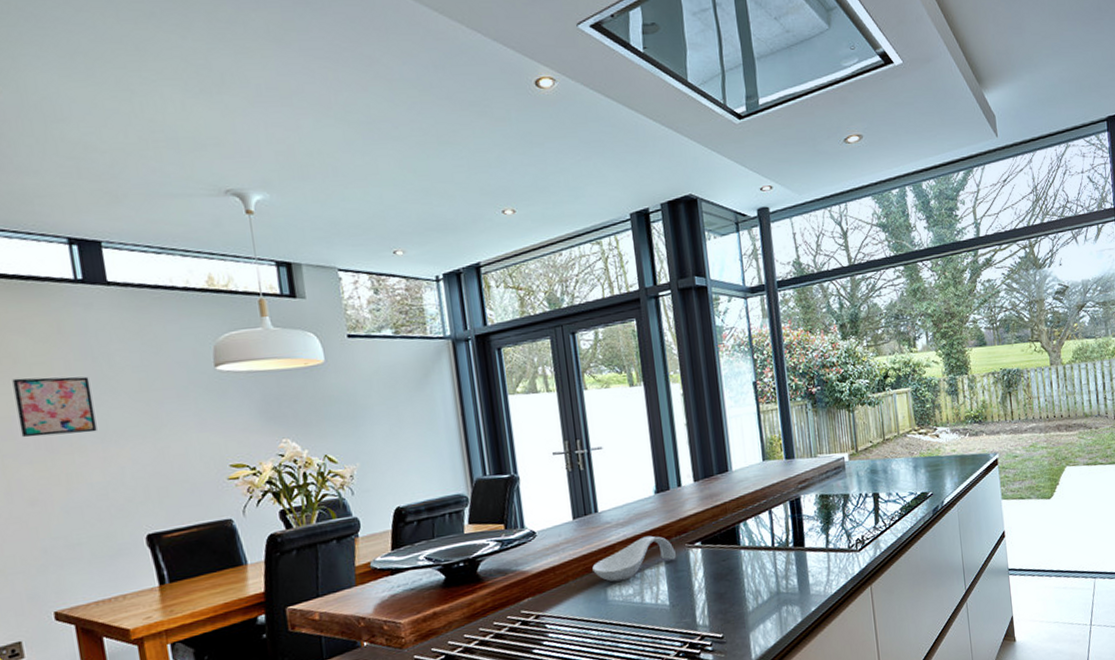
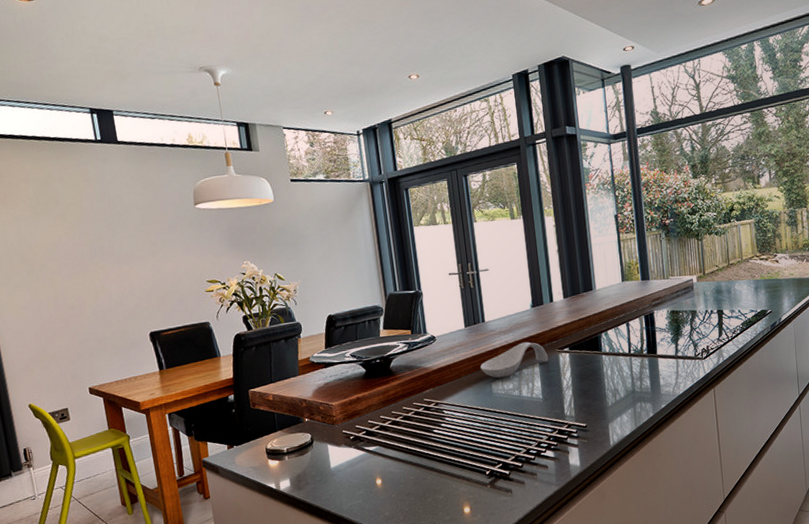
wall art: present [12,376,97,438] -> none [56,213,114,259]

